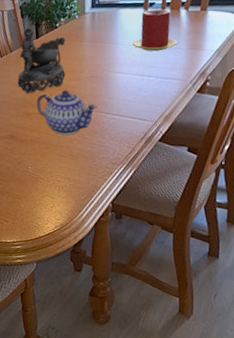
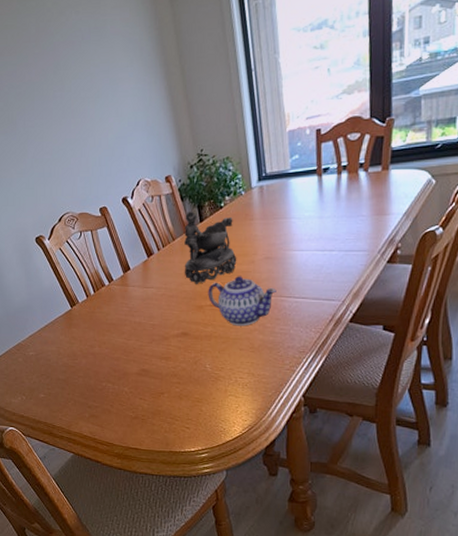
candle: present [132,9,178,52] -> none [308,174,360,222]

